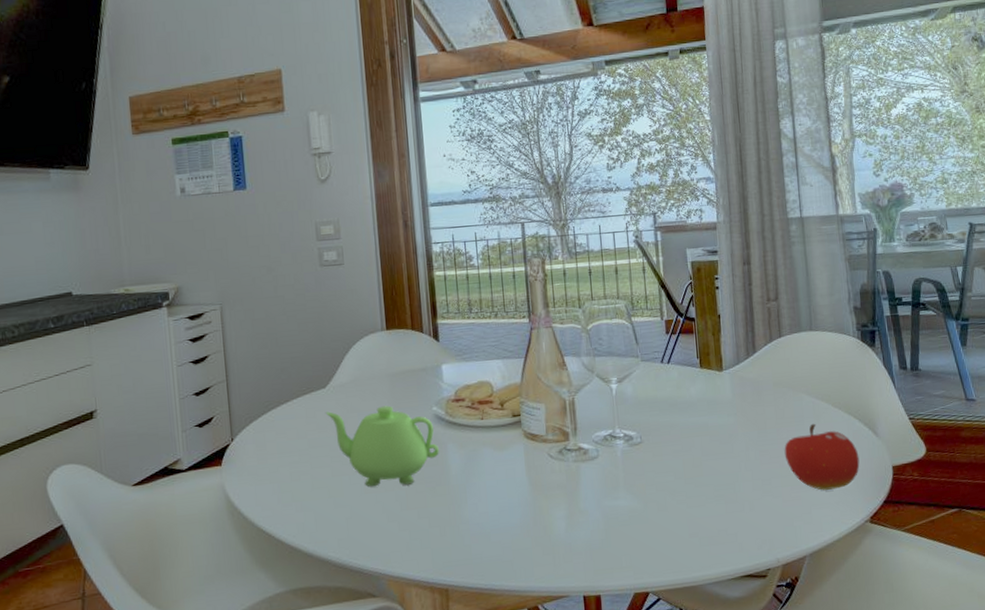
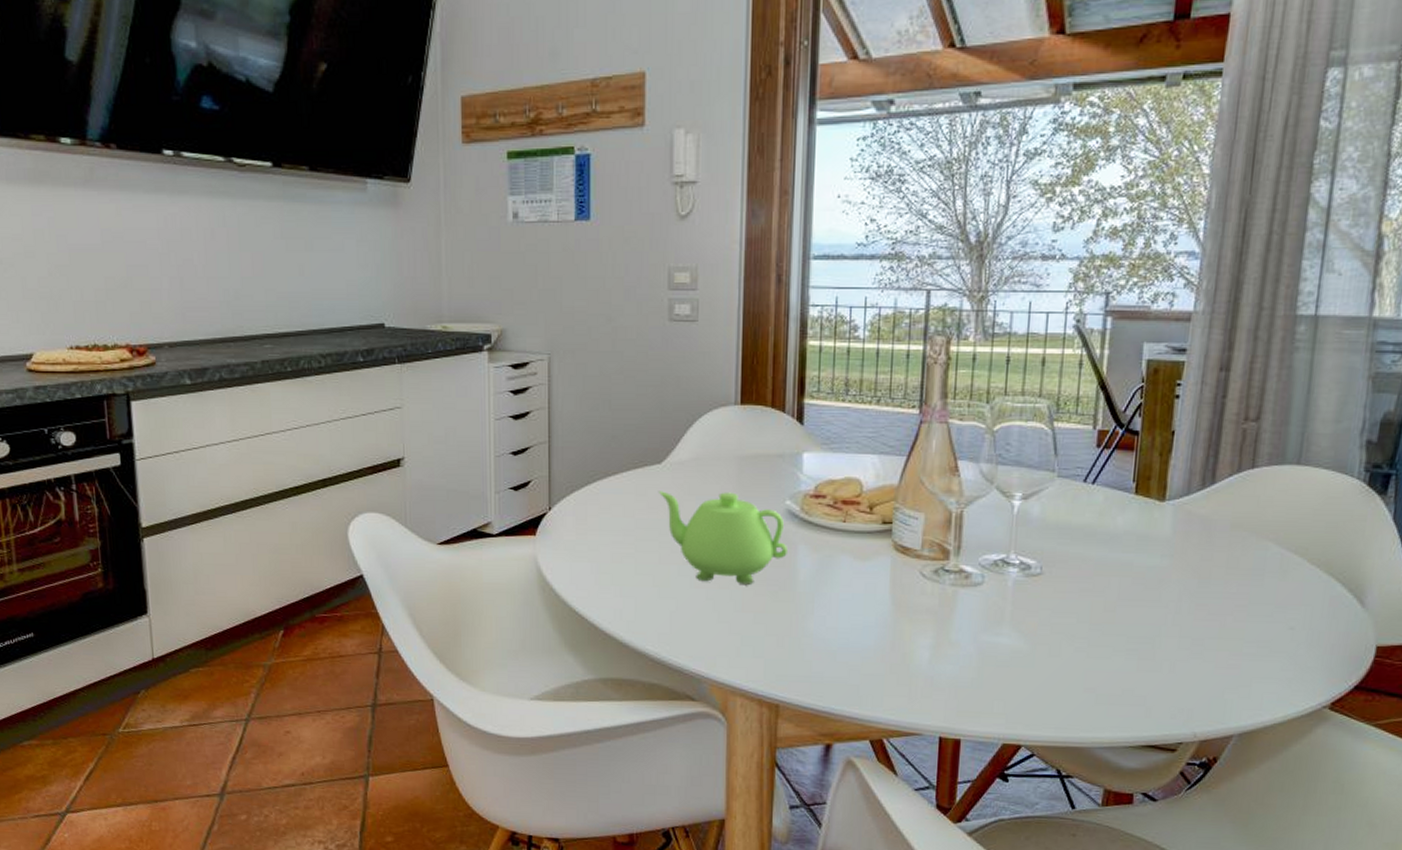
fruit: present [784,423,860,491] -> none [1228,580,1333,663]

